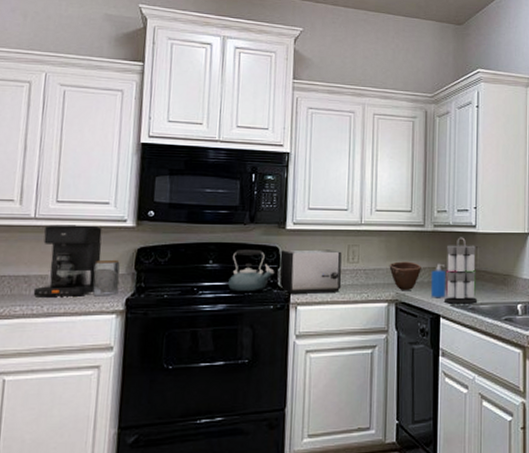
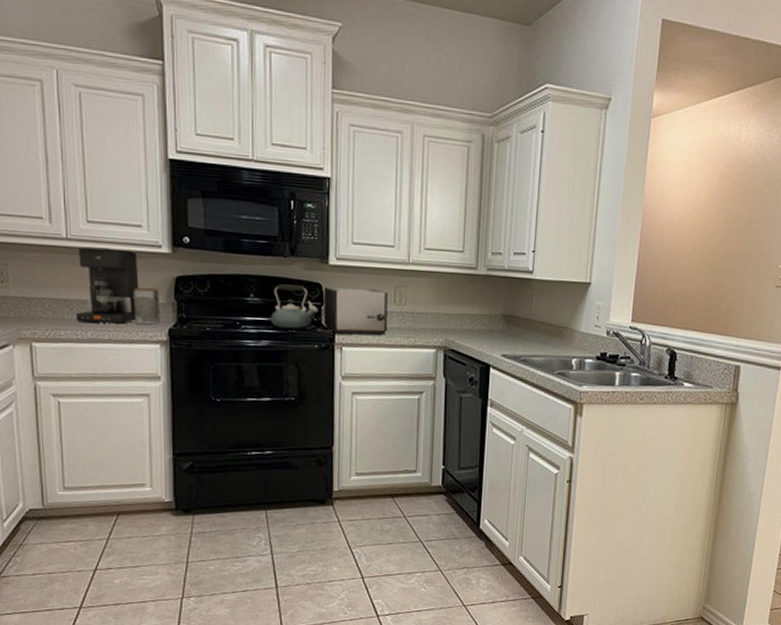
bowl: present [389,261,421,291] -> none [438,306,472,338]
soap dispenser: present [430,263,476,298] -> none [481,310,530,348]
spice rack: present [443,237,478,304] -> none [494,283,532,356]

